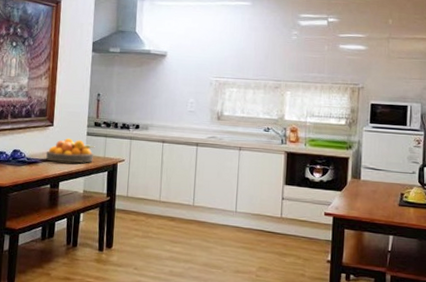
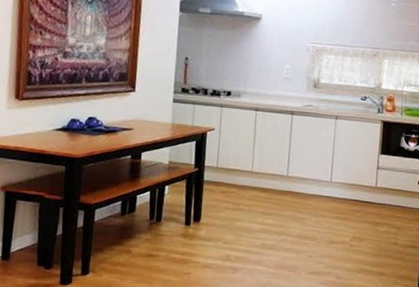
fruit bowl: present [46,138,95,164] -> none [126,104,182,133]

